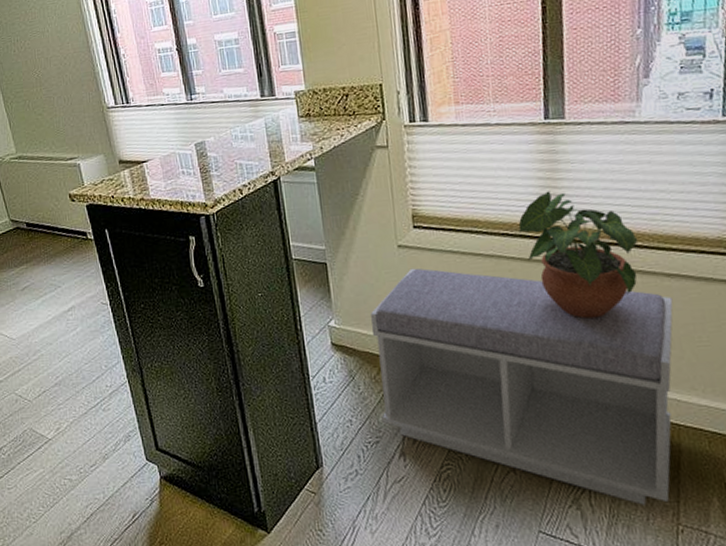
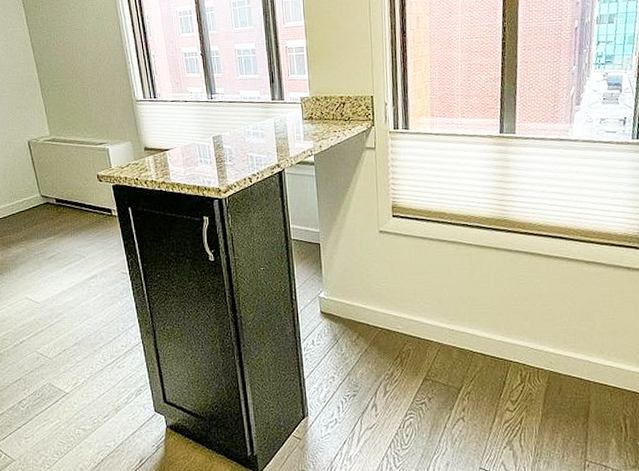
bench: present [370,268,673,505] -> none [354,250,590,446]
potted plant: present [518,191,639,319] -> none [475,191,566,295]

